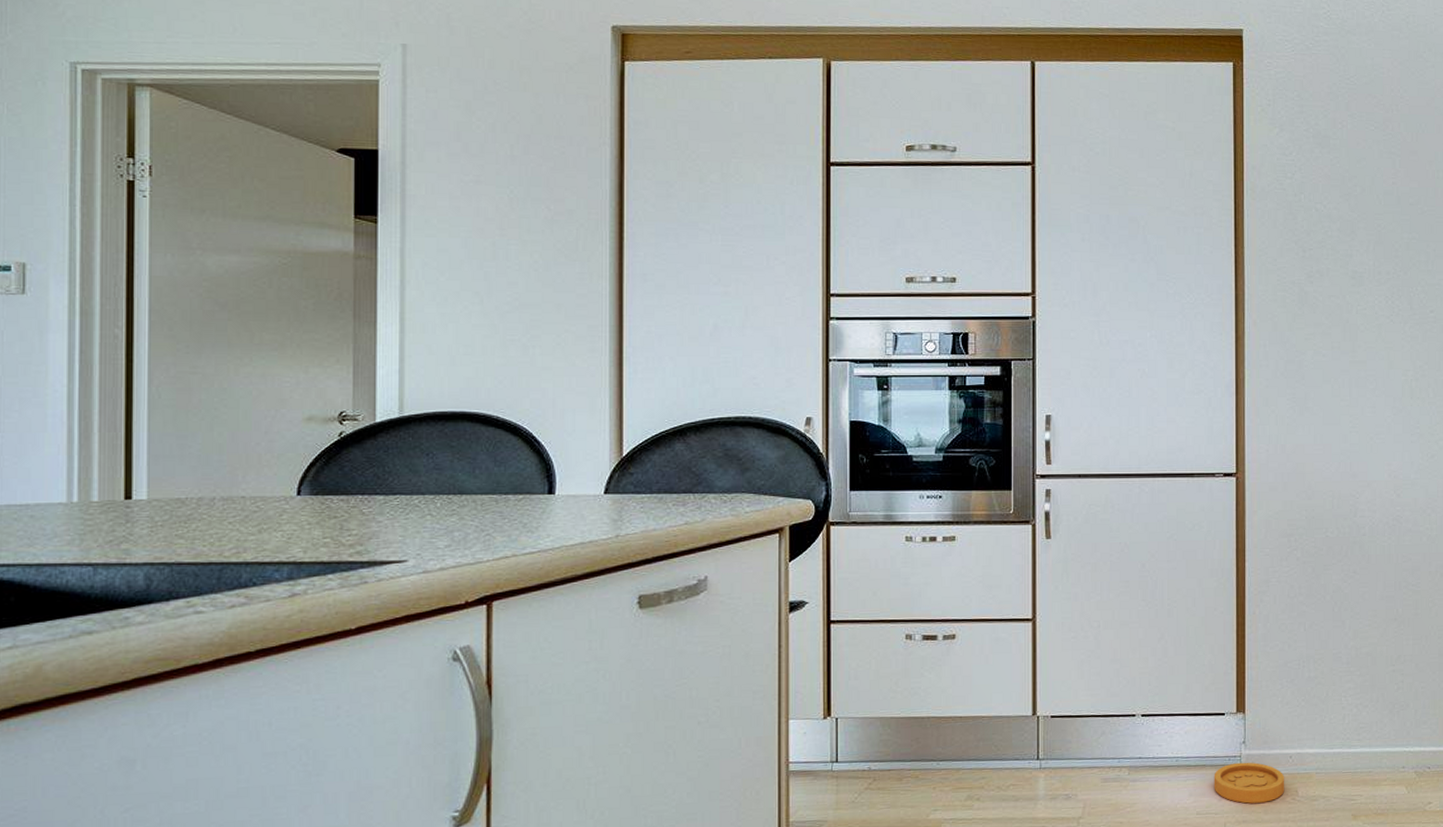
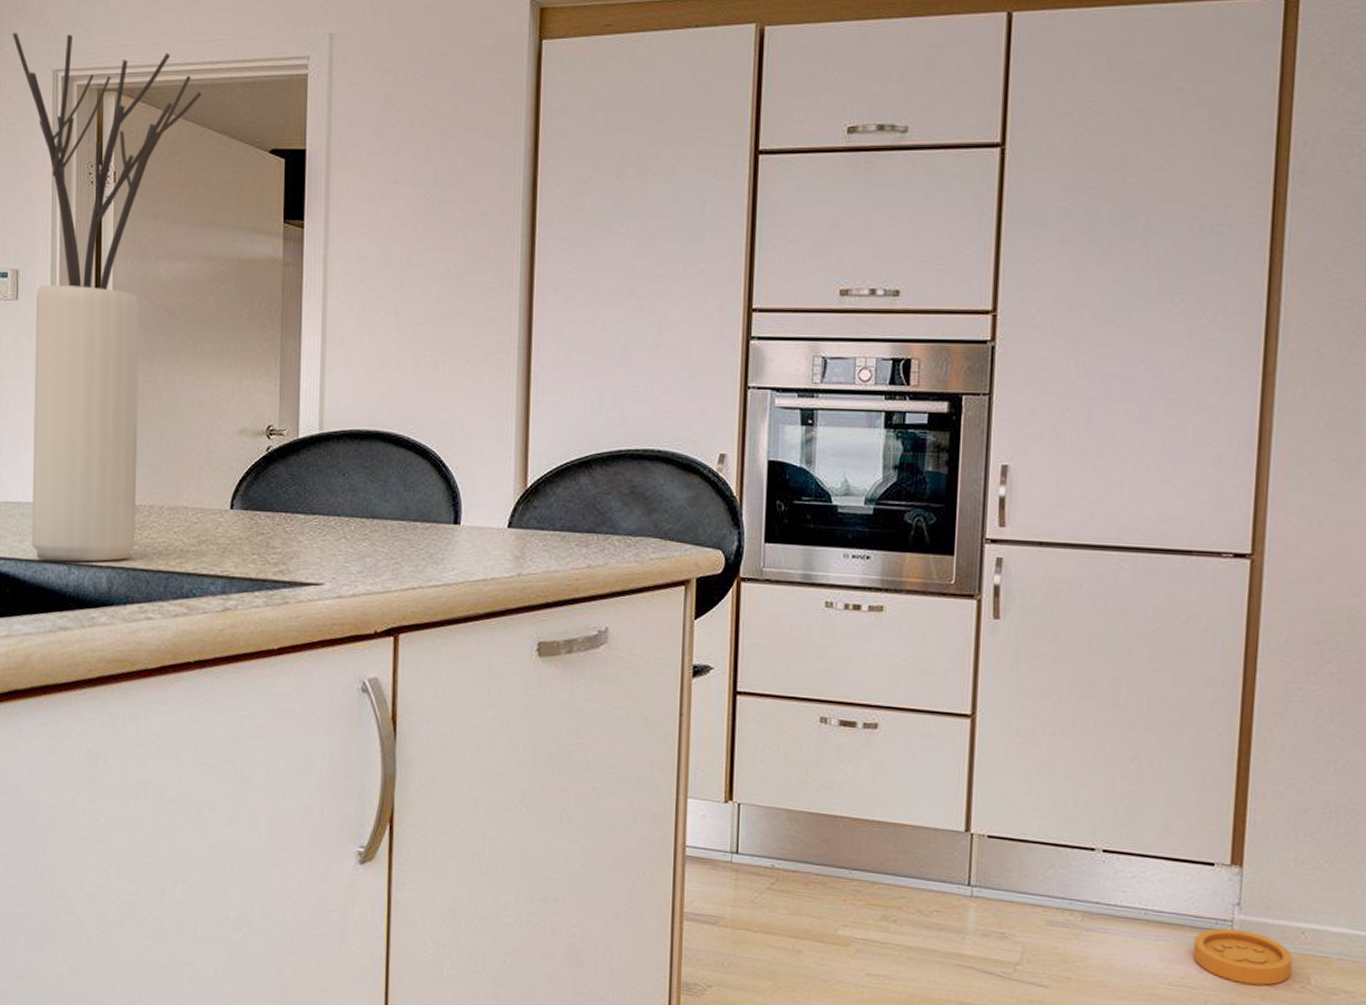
vase: none [16,22,256,562] -> present [12,33,202,562]

